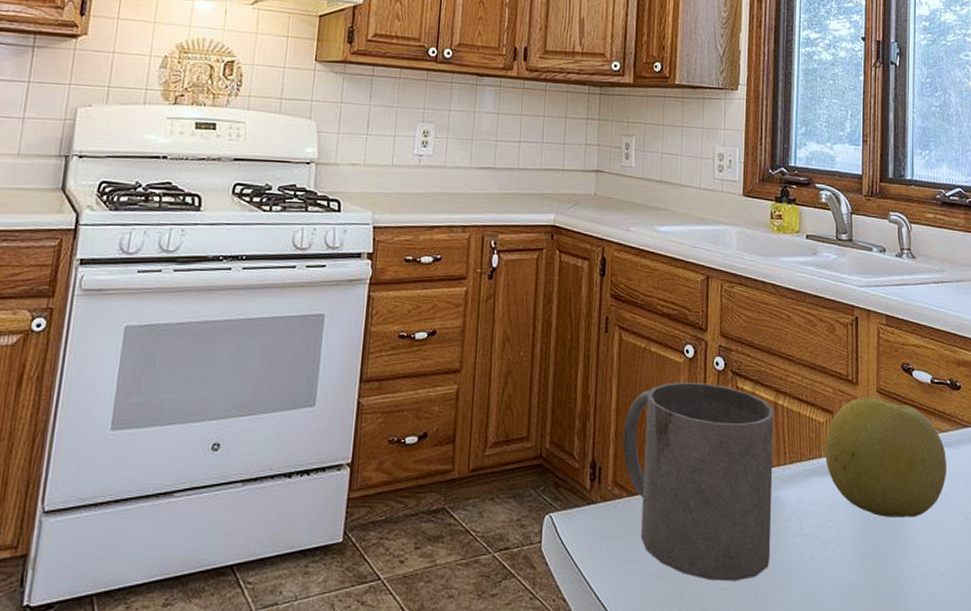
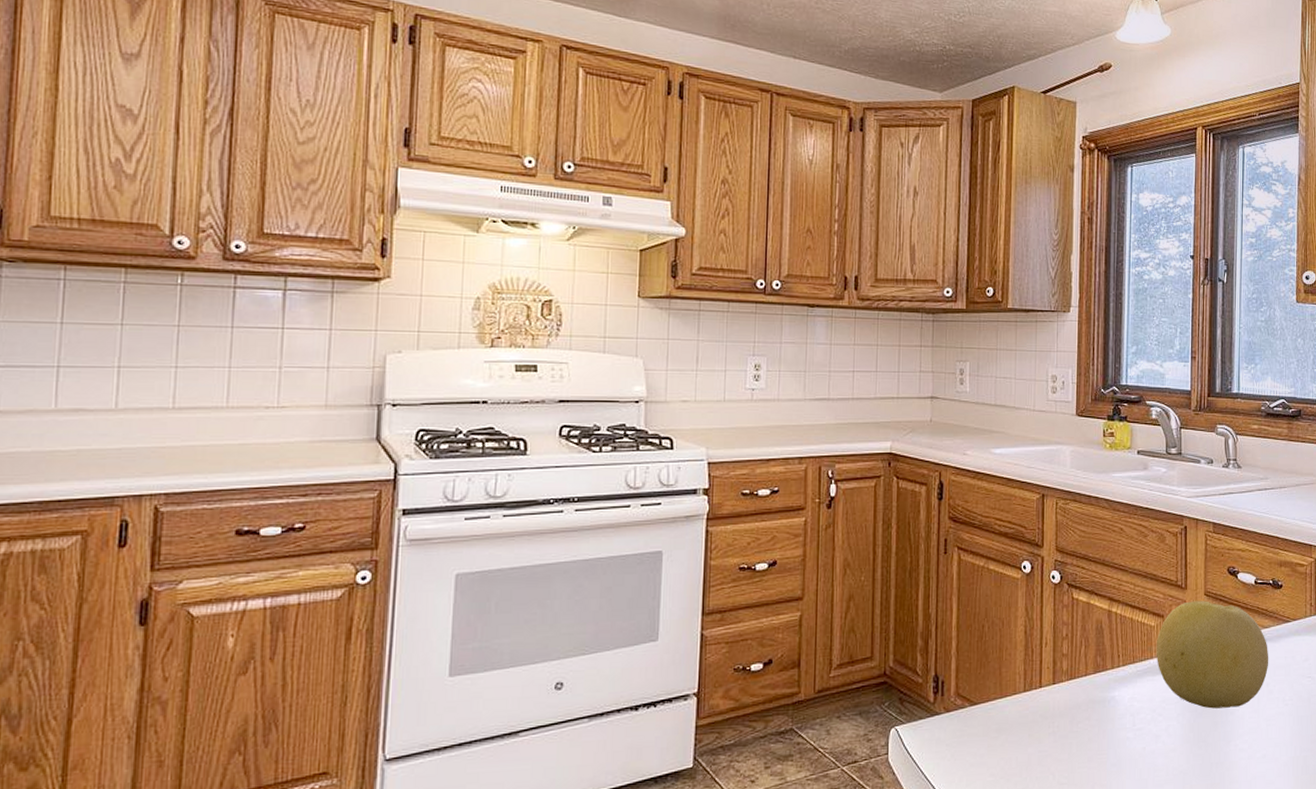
mug: present [622,382,774,581] -> none [964,596,1108,777]

